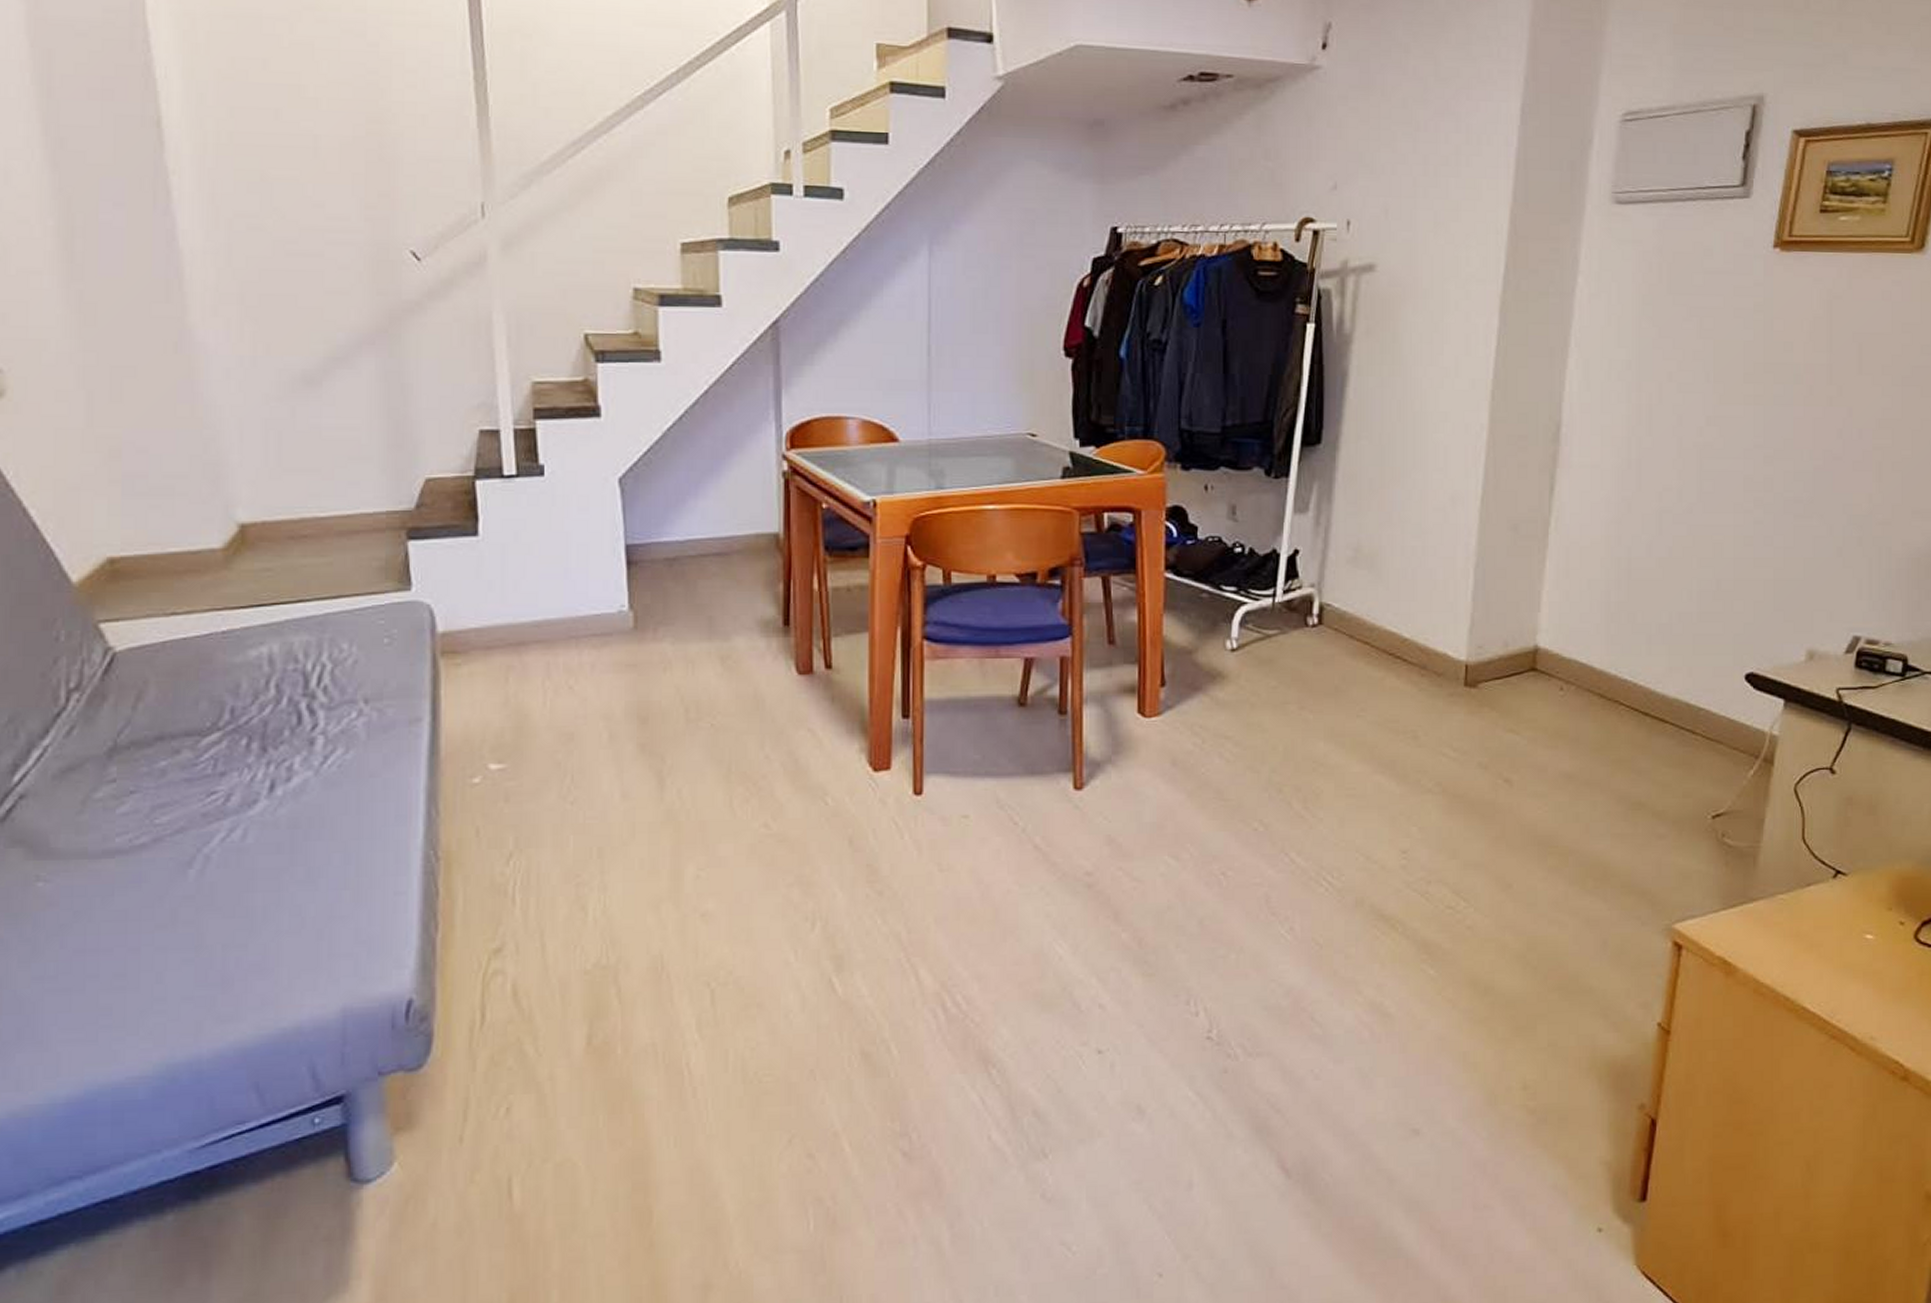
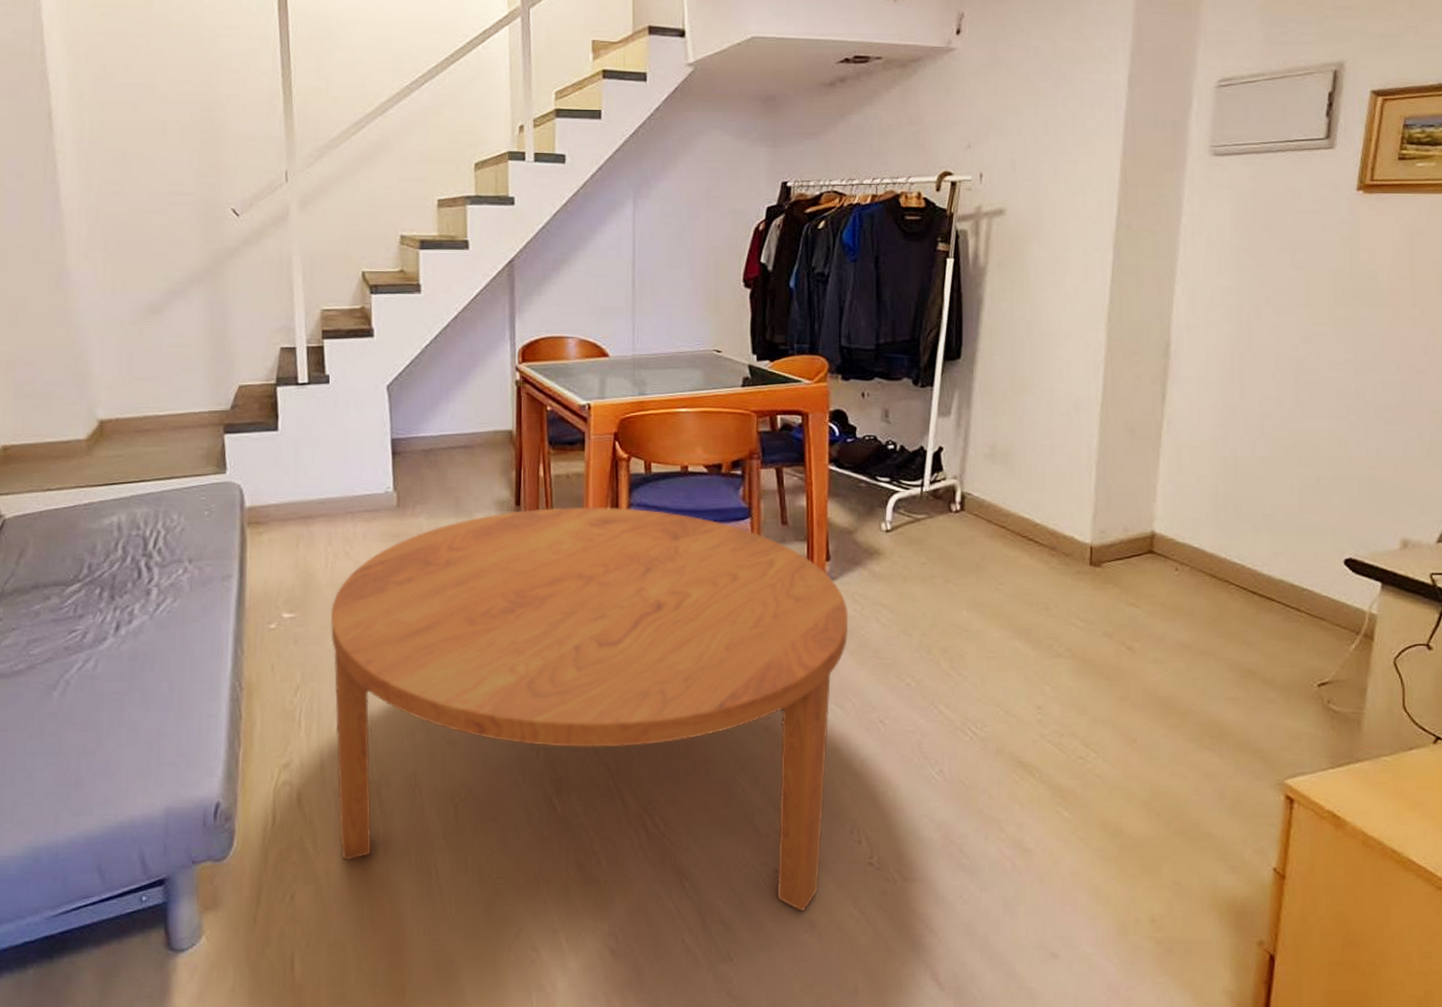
coffee table: none [550,625,1186,1097] -> present [330,506,849,912]

